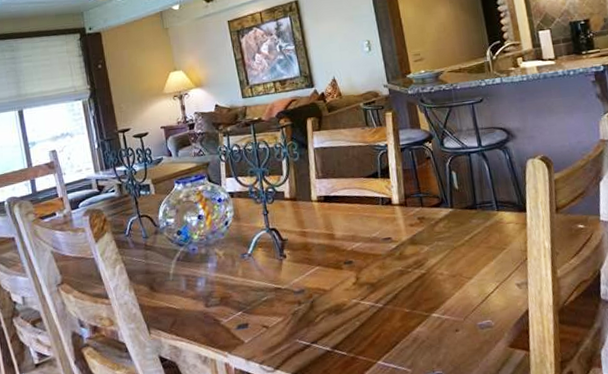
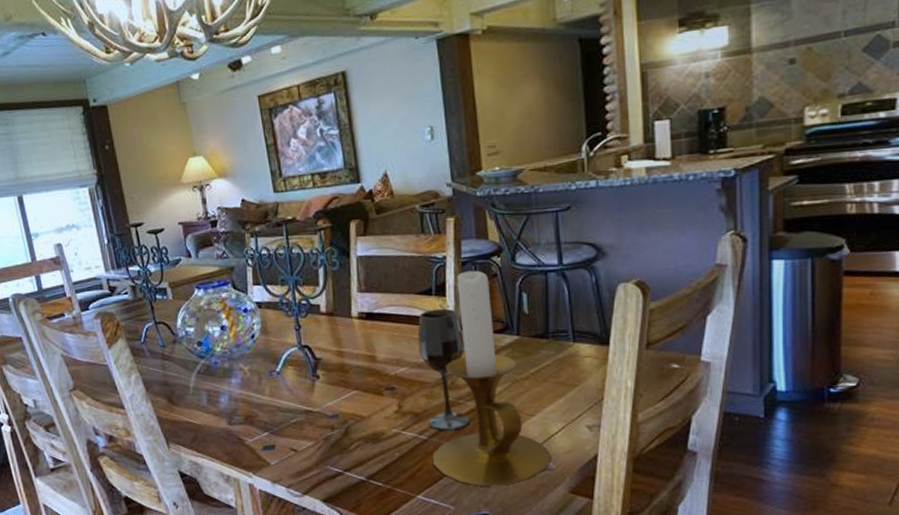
wine glass: none [368,188,419,298] -> present [417,308,470,431]
candlestick: none [388,155,491,348] -> present [432,270,553,486]

